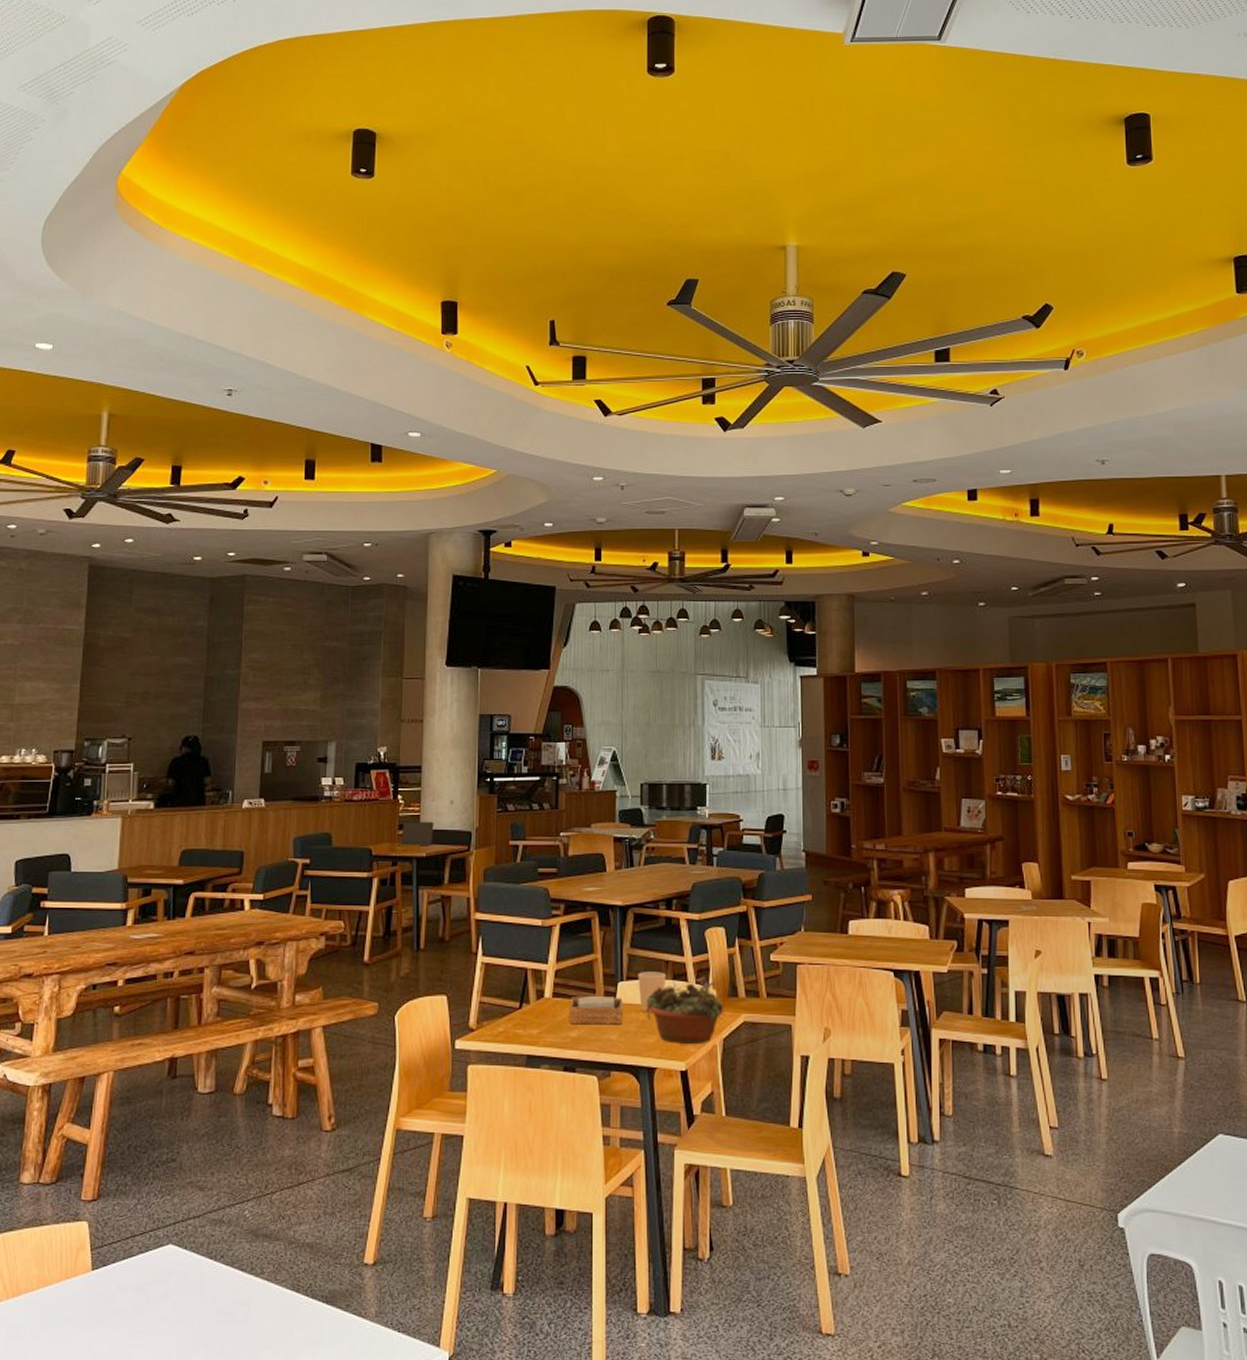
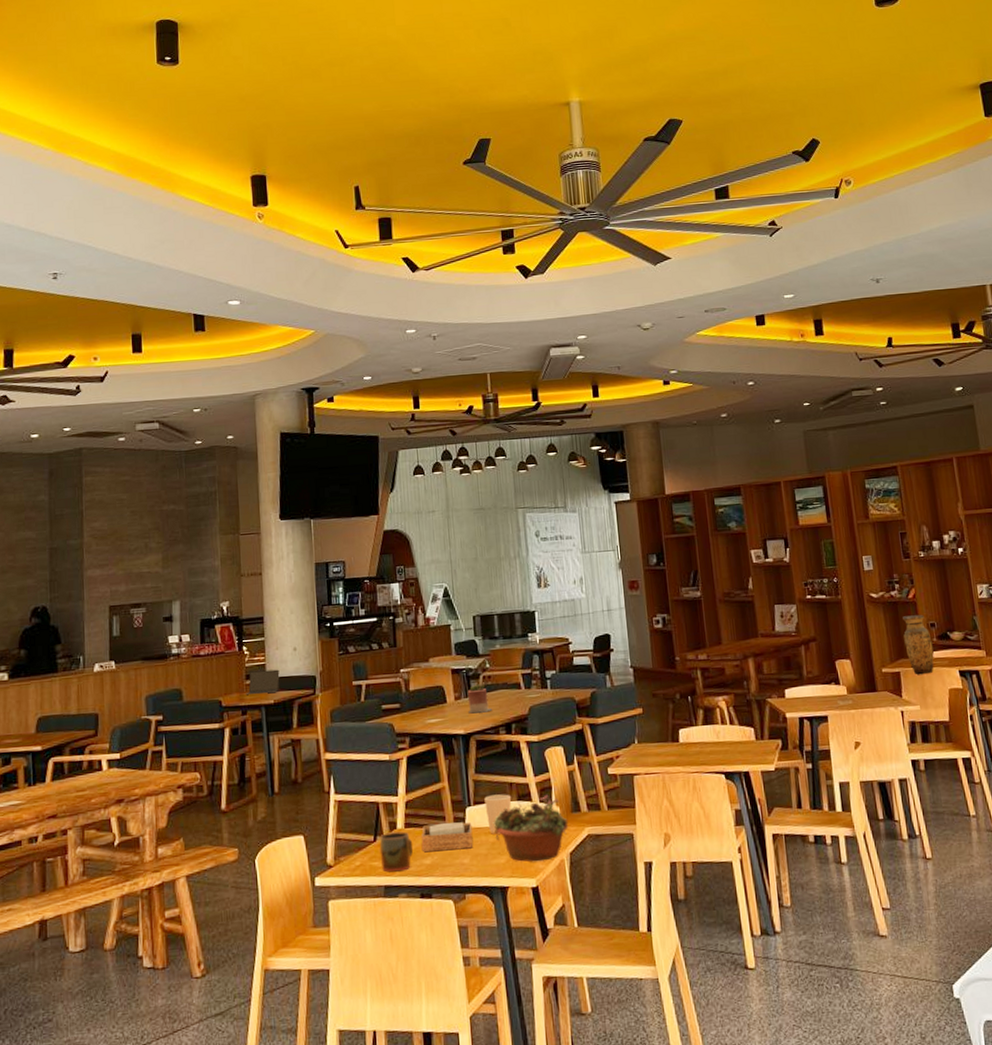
mug: none [524,1001,560,1042] -> present [379,831,414,872]
succulent planter: none [628,855,654,885] -> present [467,683,493,714]
vase: none [1098,822,1129,886] -> present [903,614,934,675]

